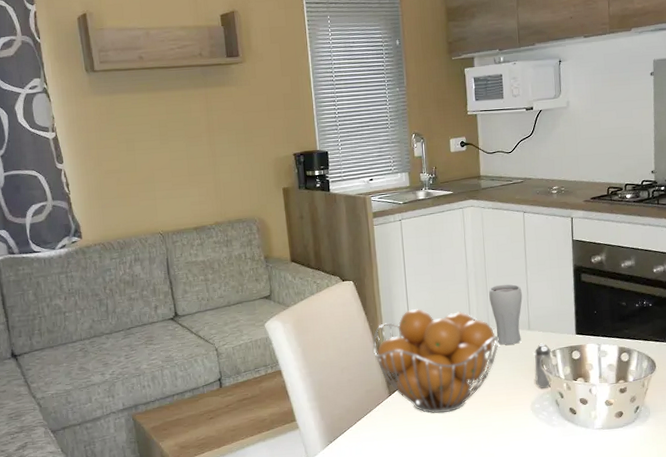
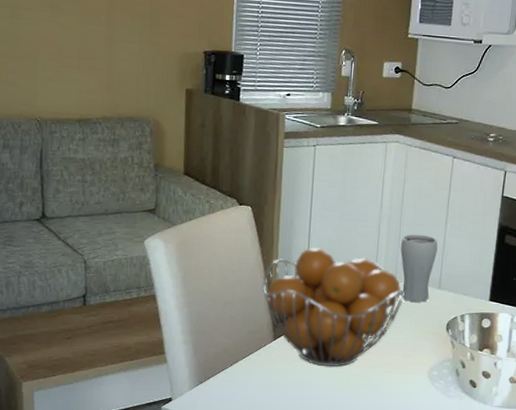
shaker: present [534,343,552,389] -> none [437,305,460,356]

